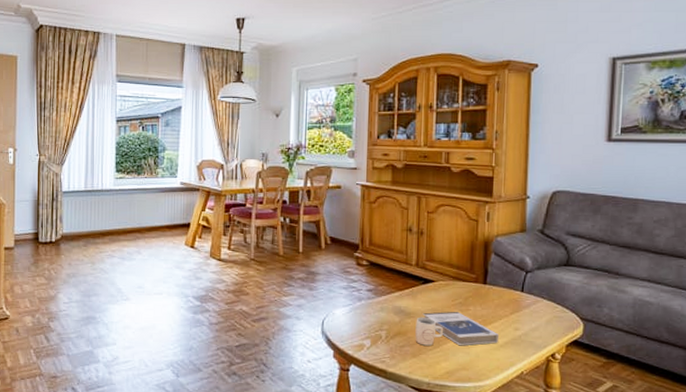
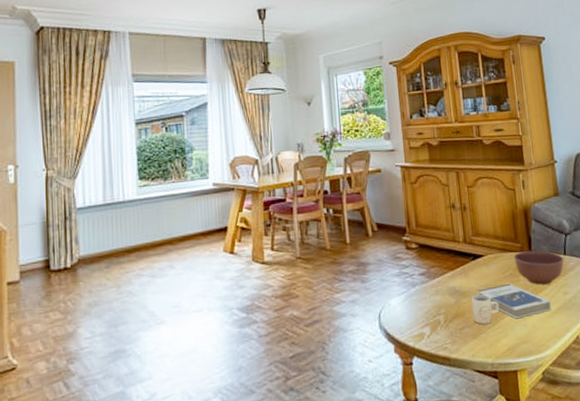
bowl: none [466,283,521,318] -> present [513,250,564,285]

